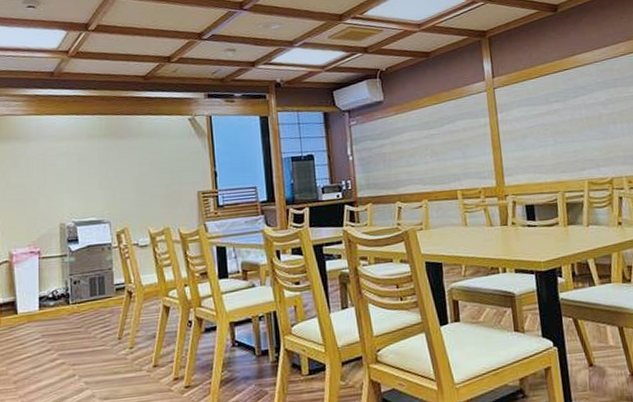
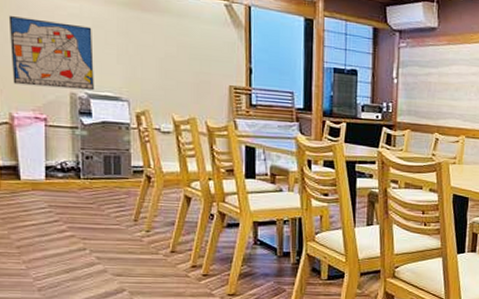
wall art: none [9,161,80,225] -> present [8,16,94,91]

